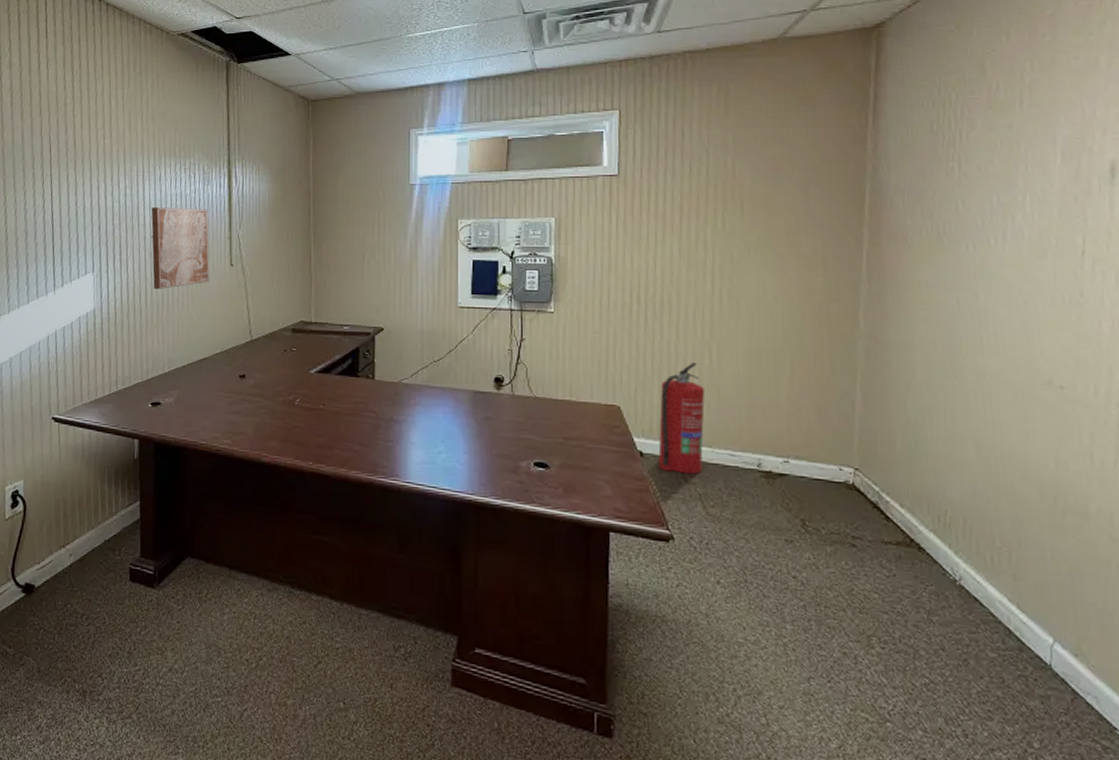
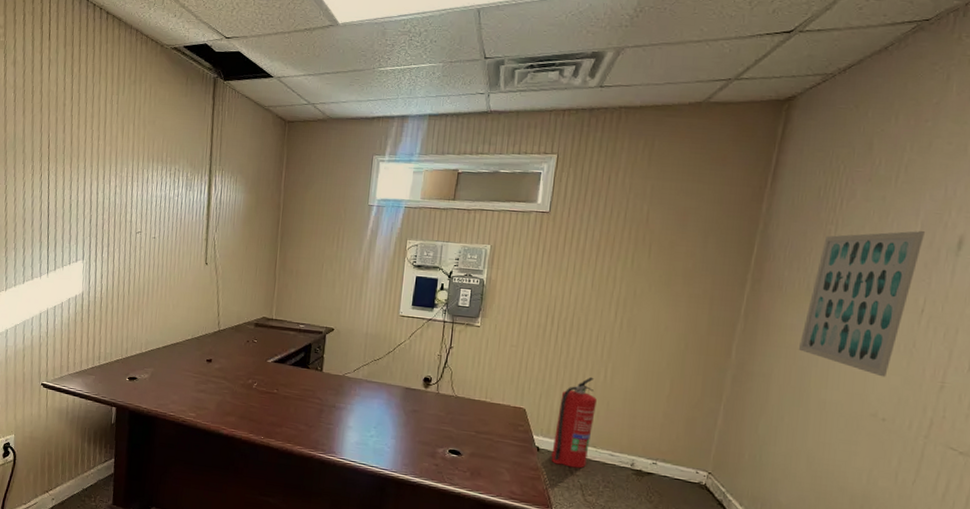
wall art: present [151,207,210,290] -> none [135,206,189,280]
wall art: none [939,160,1069,336] -> present [798,231,926,378]

